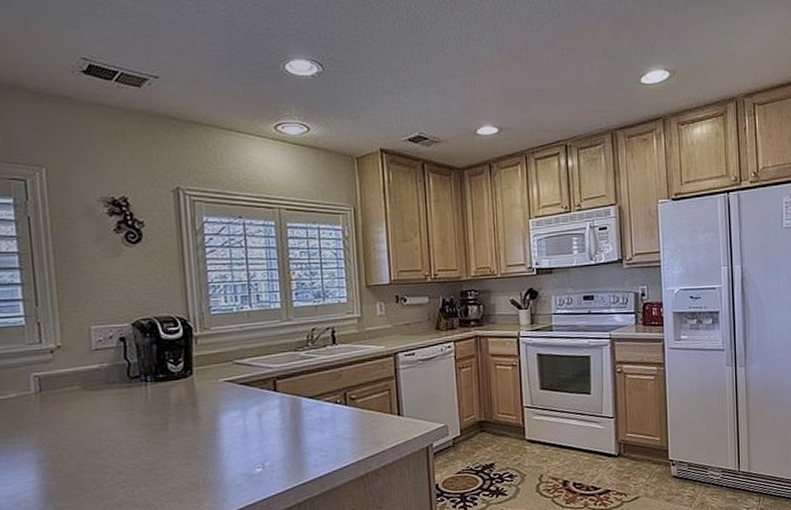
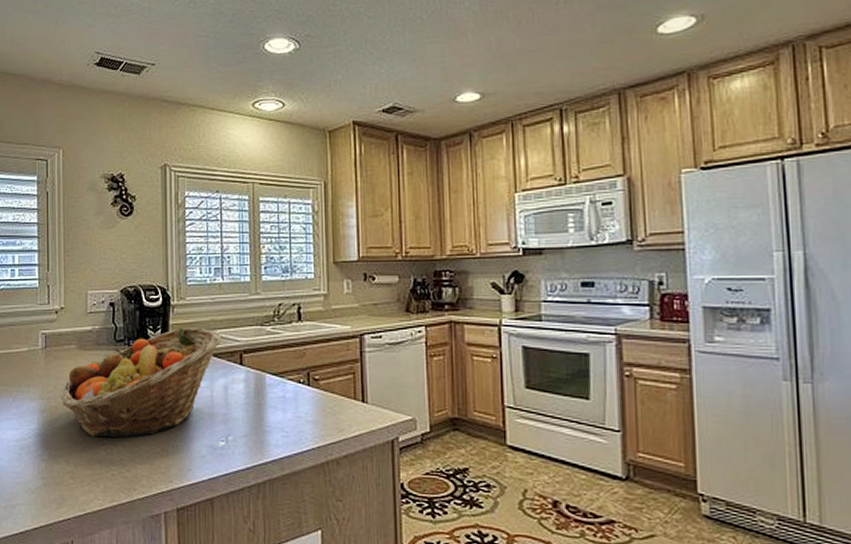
fruit basket: none [64,357,253,481] -> present [61,328,222,438]

